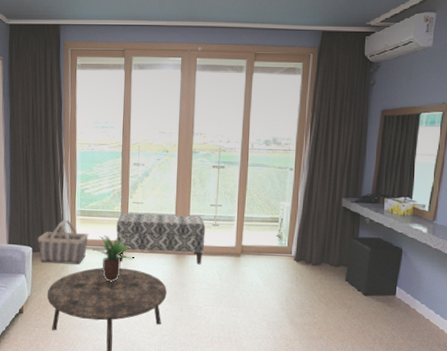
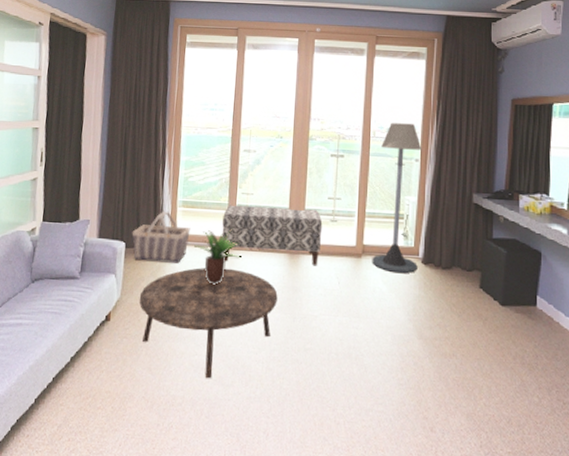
floor lamp: none [249,135,296,270] -> present [372,123,422,274]

